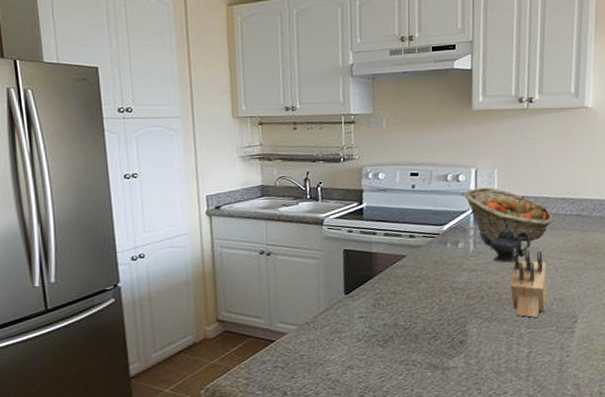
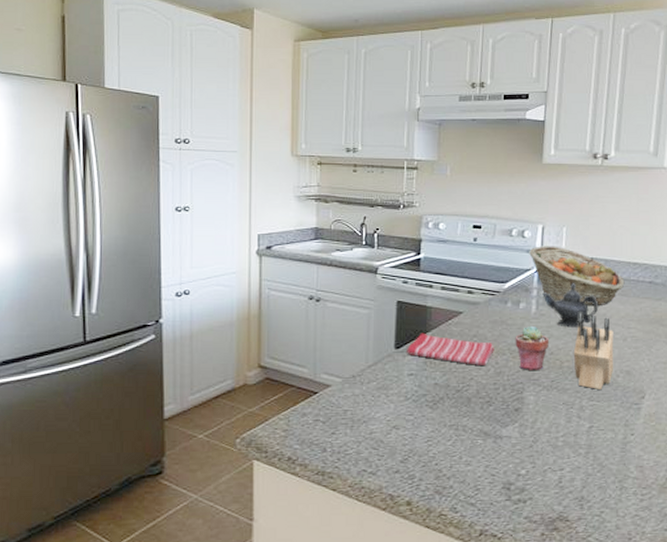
dish towel: none [356,277,437,304] -> present [407,332,494,365]
potted succulent: none [456,263,488,305] -> present [515,325,550,370]

